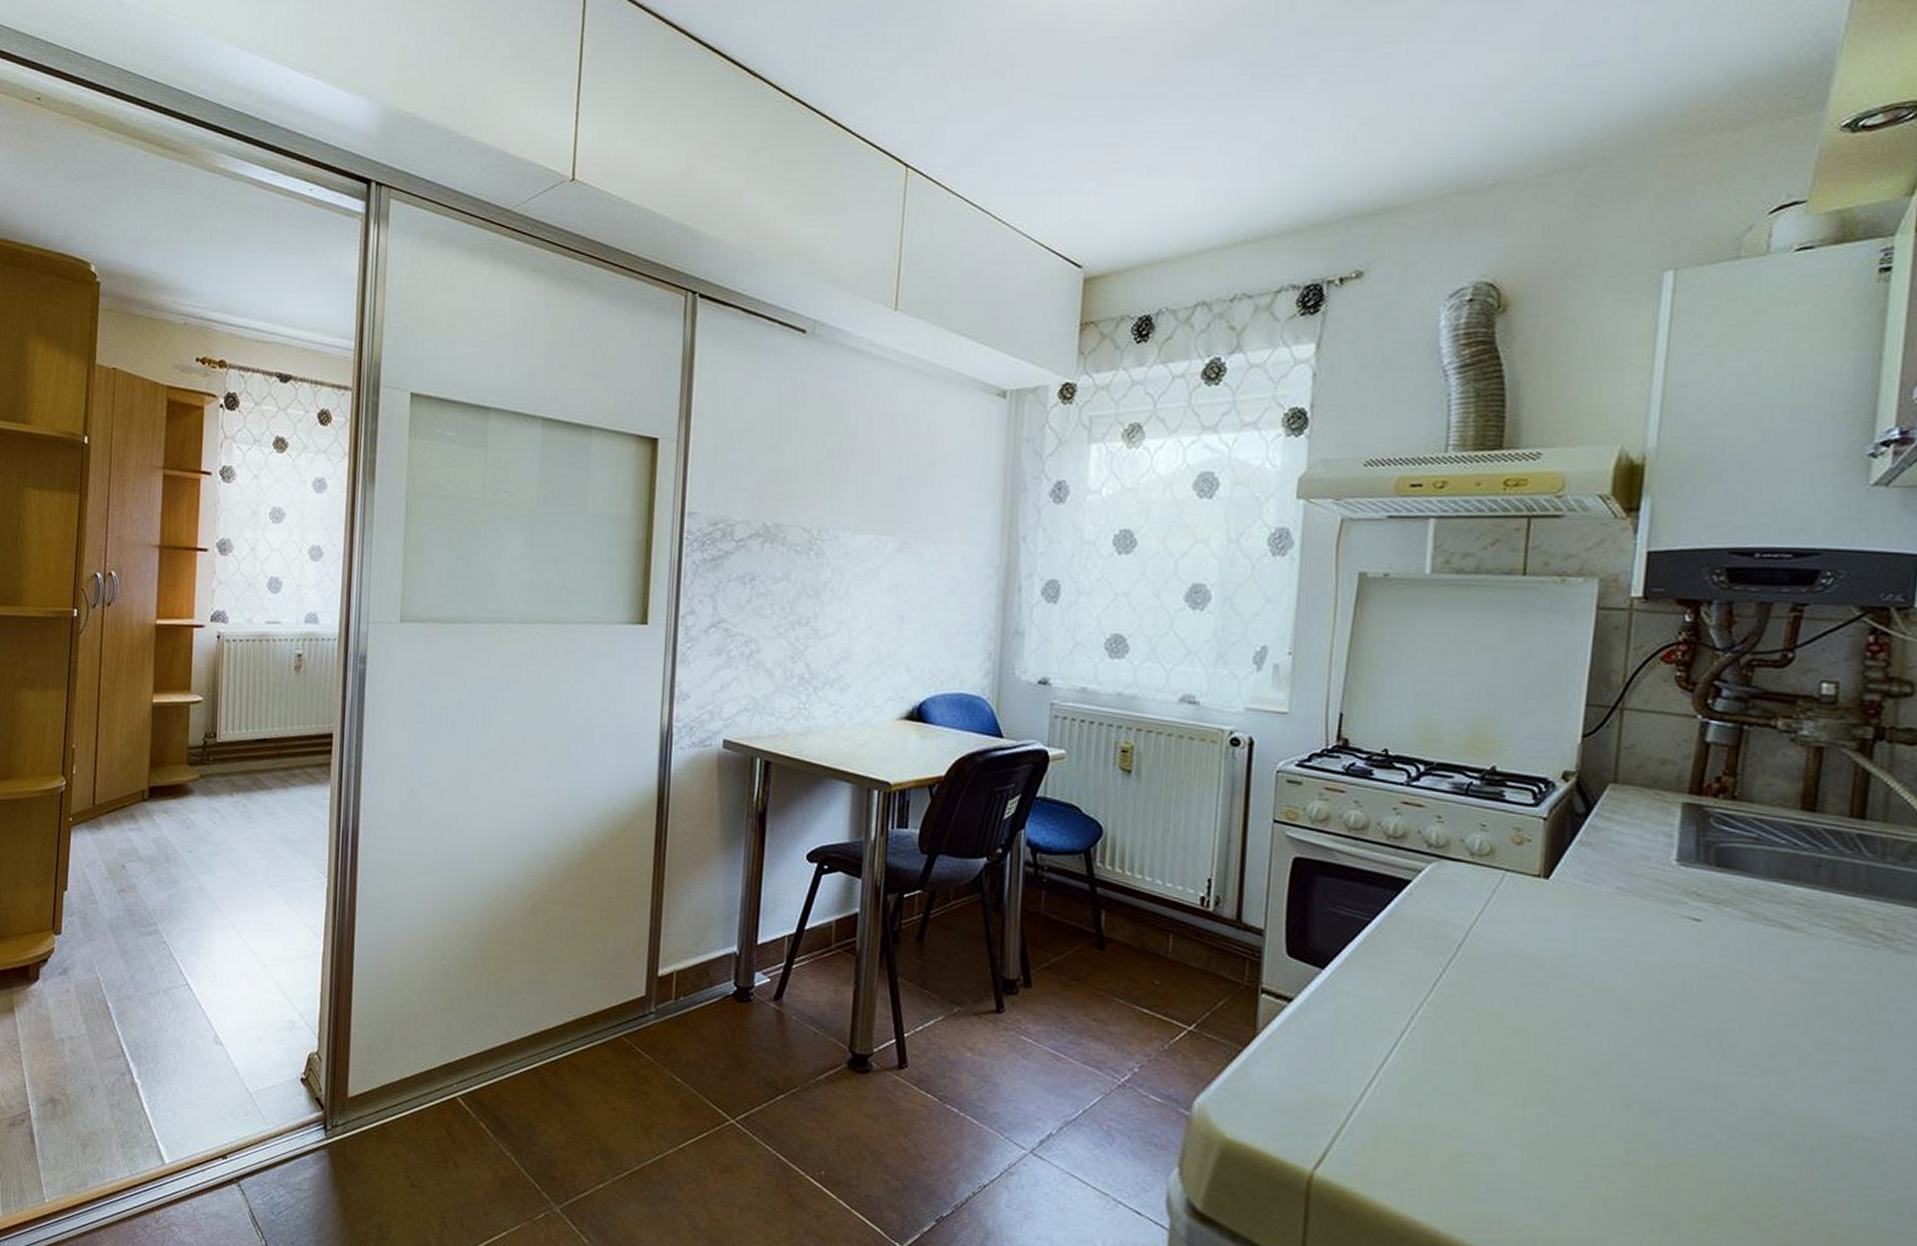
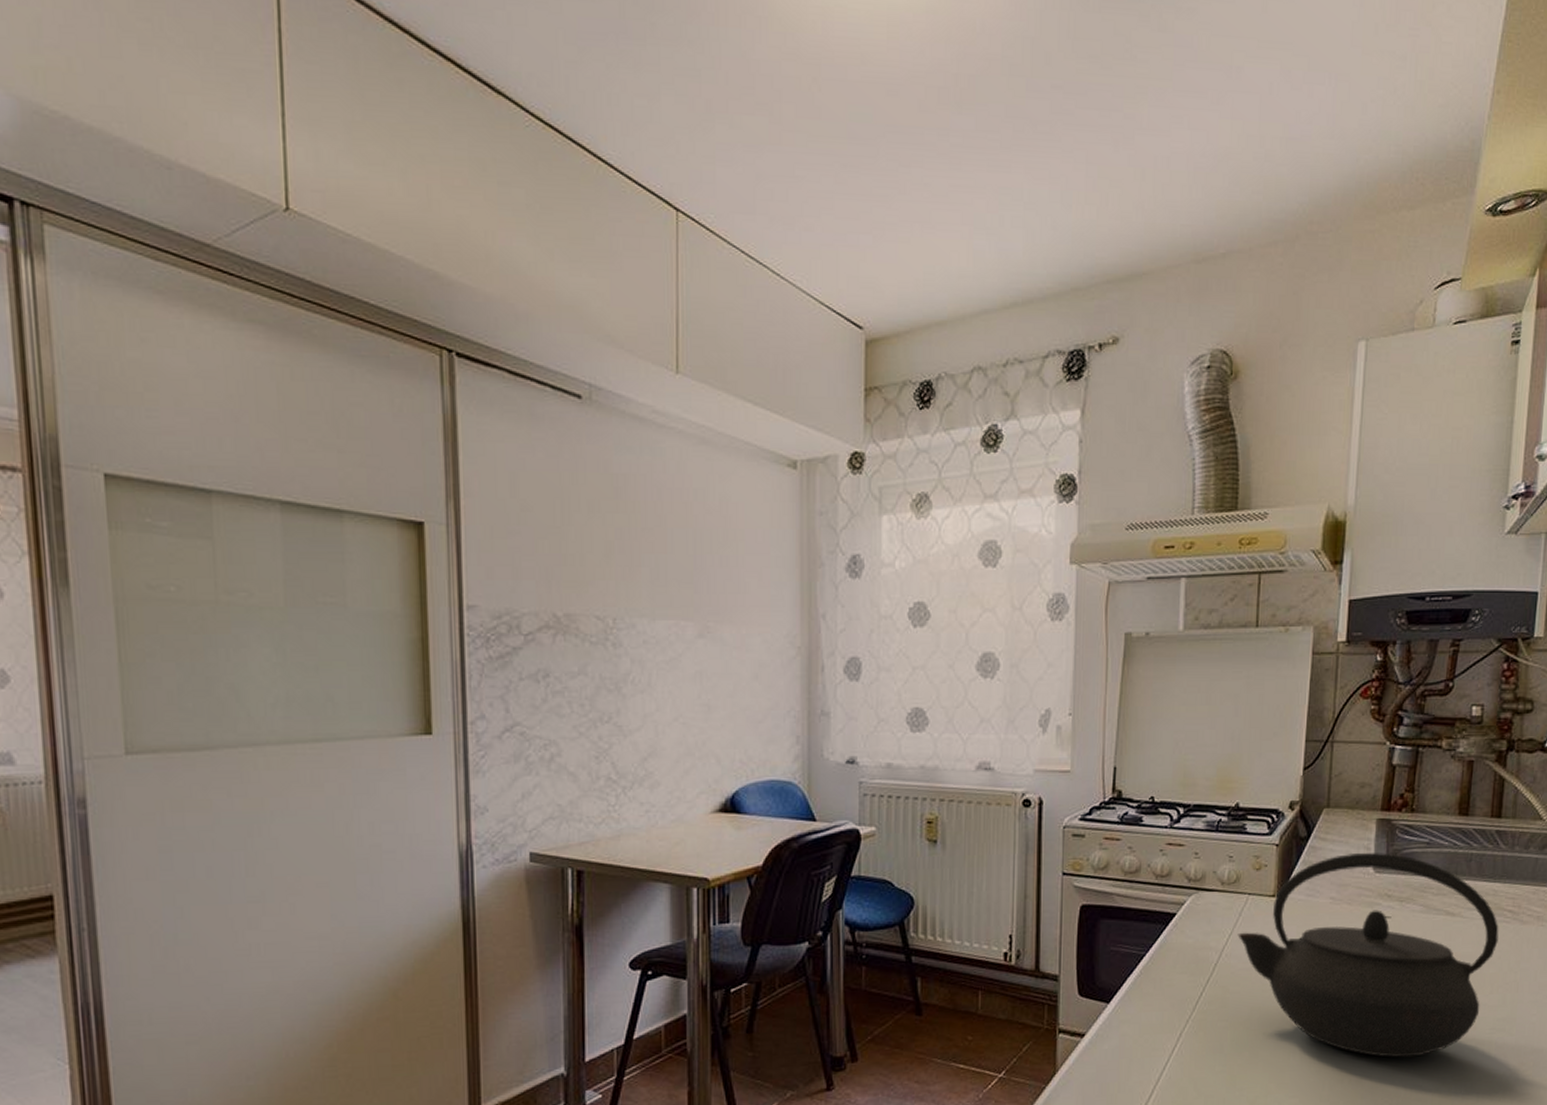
kettle: none [1489,839,1862,1095] -> present [1237,852,1499,1058]

